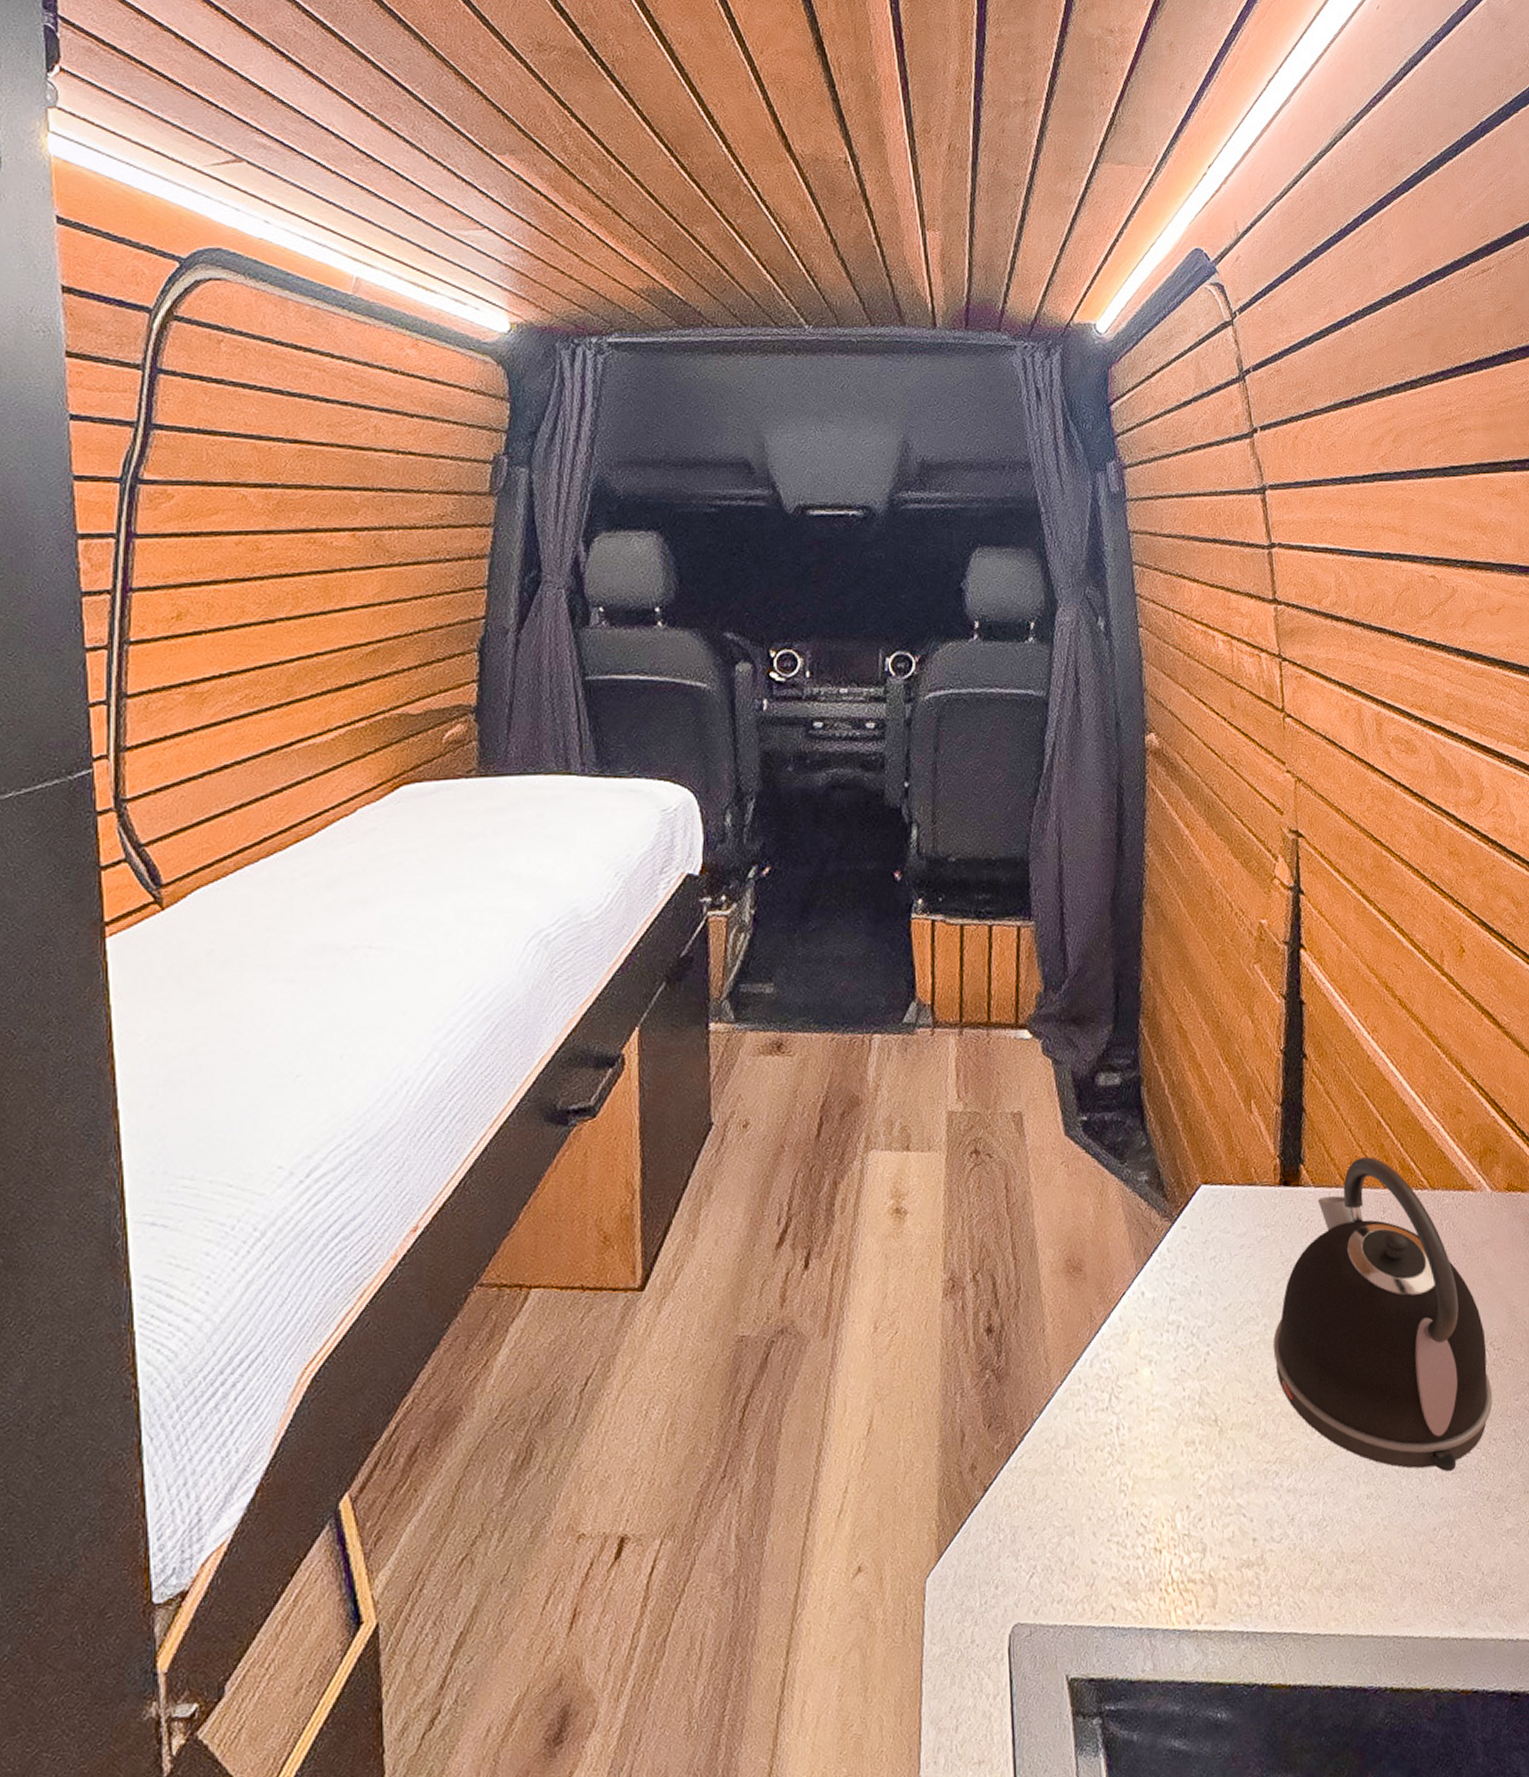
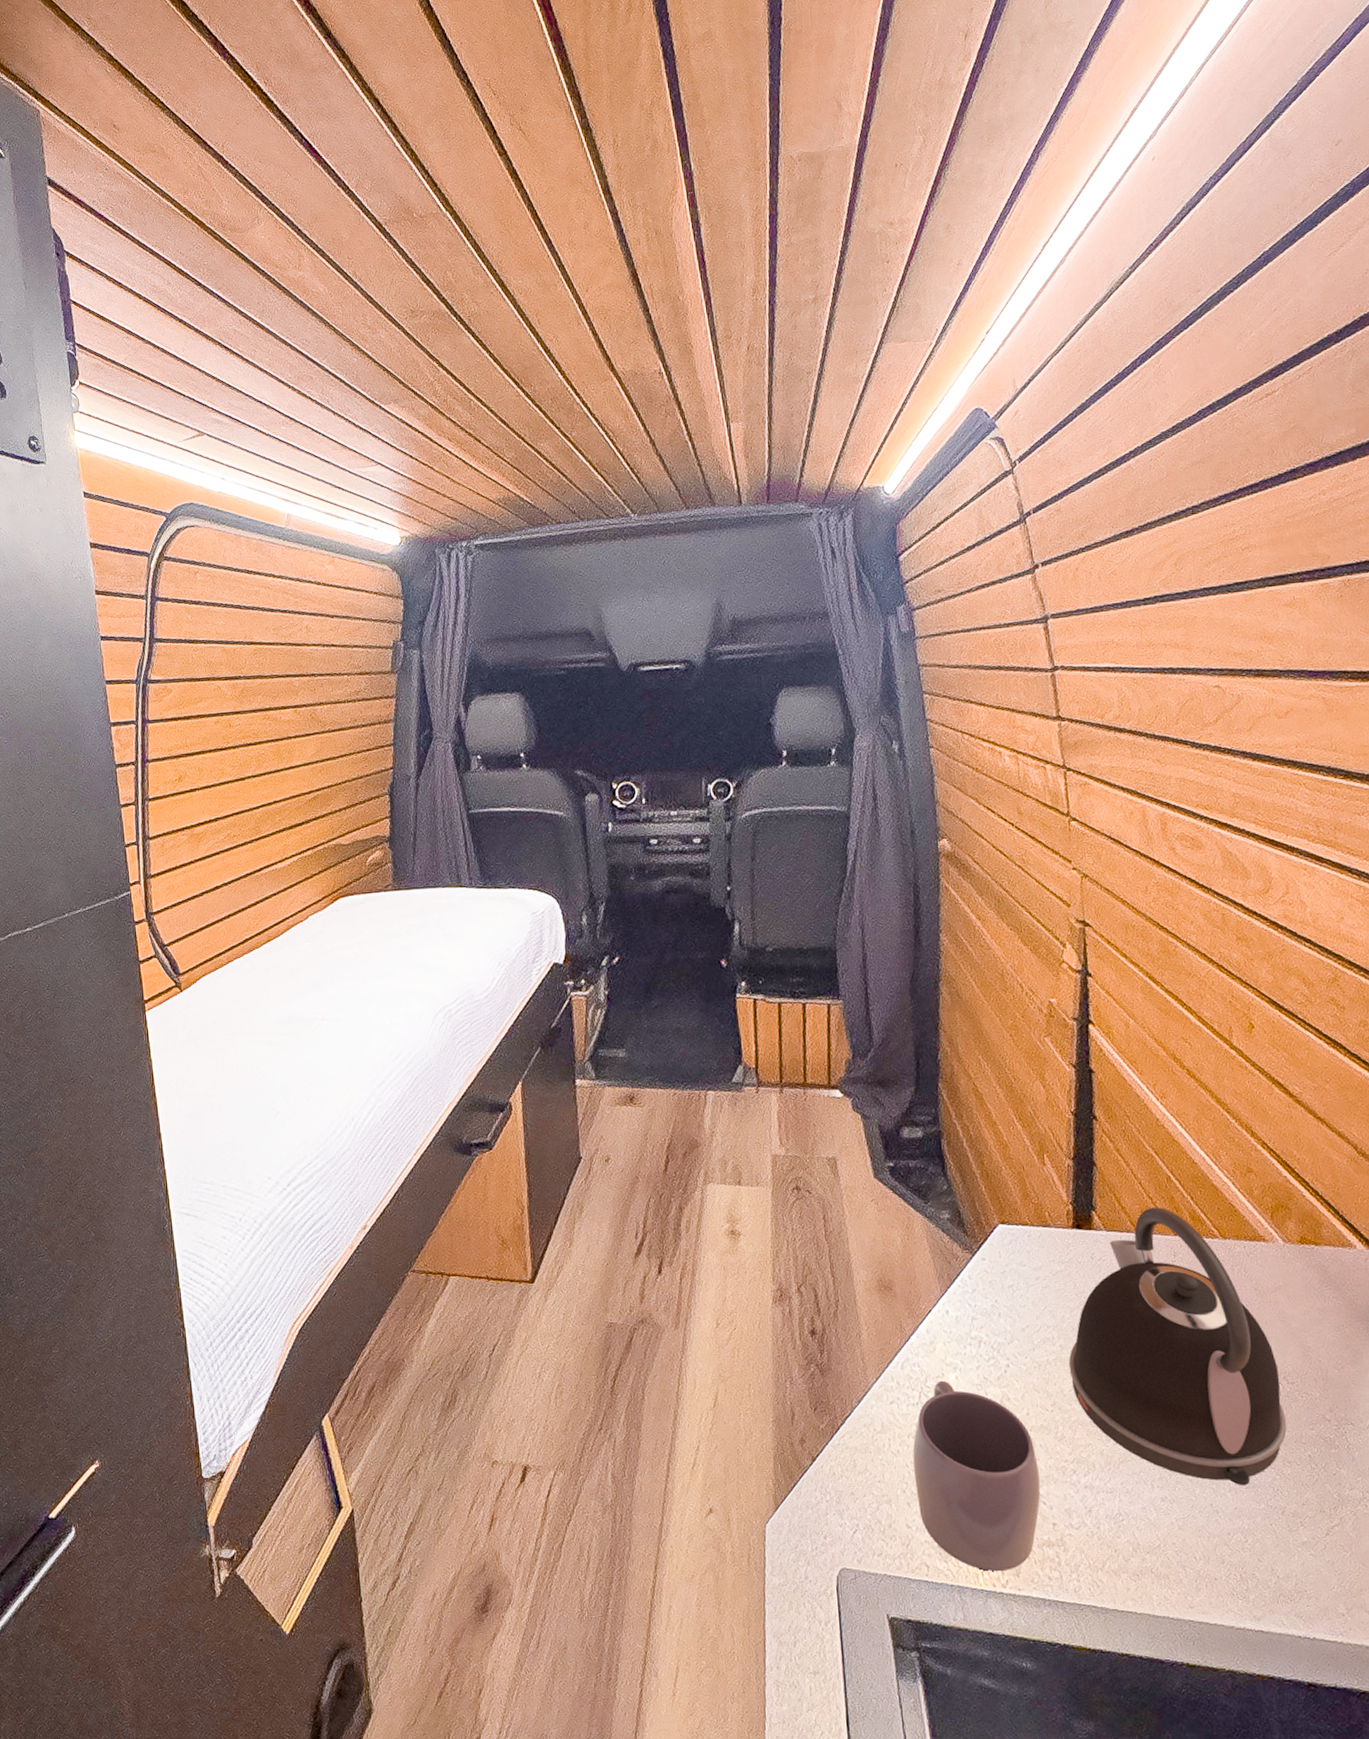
mug: none [1100,1377,1241,1606] -> present [913,1380,1041,1571]

